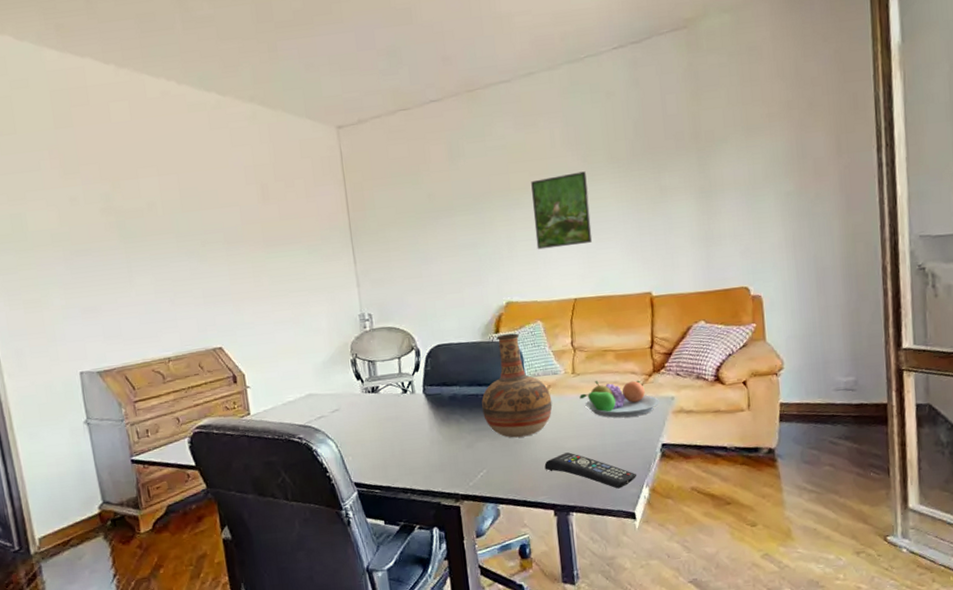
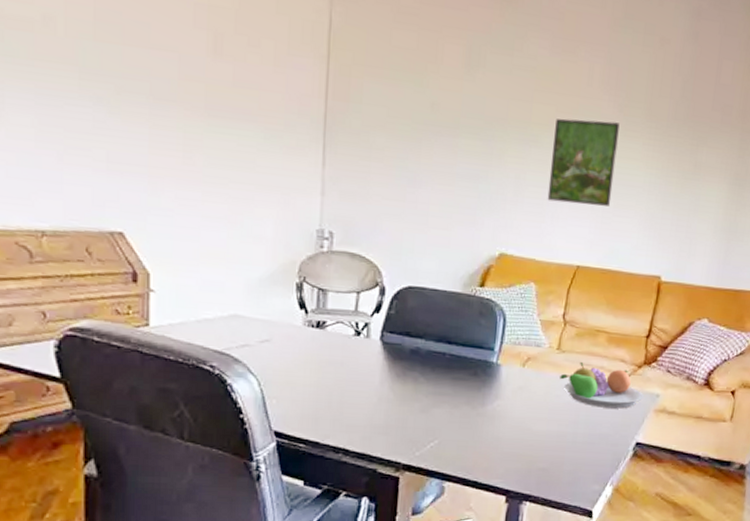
vase: present [482,333,553,438] -> none [447,289,529,411]
remote control: present [544,452,637,489] -> none [505,435,604,483]

